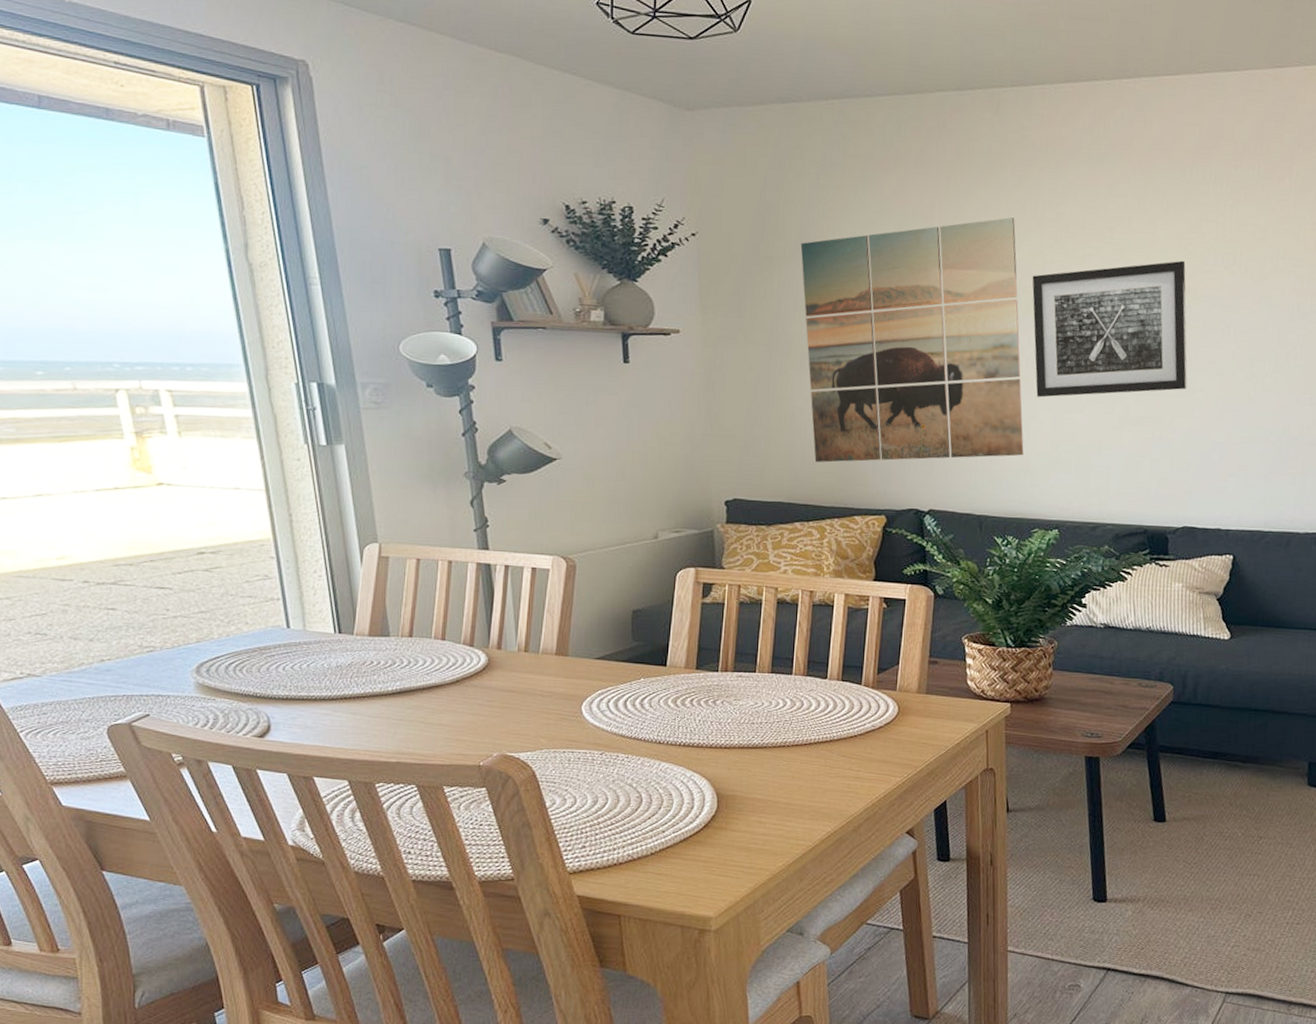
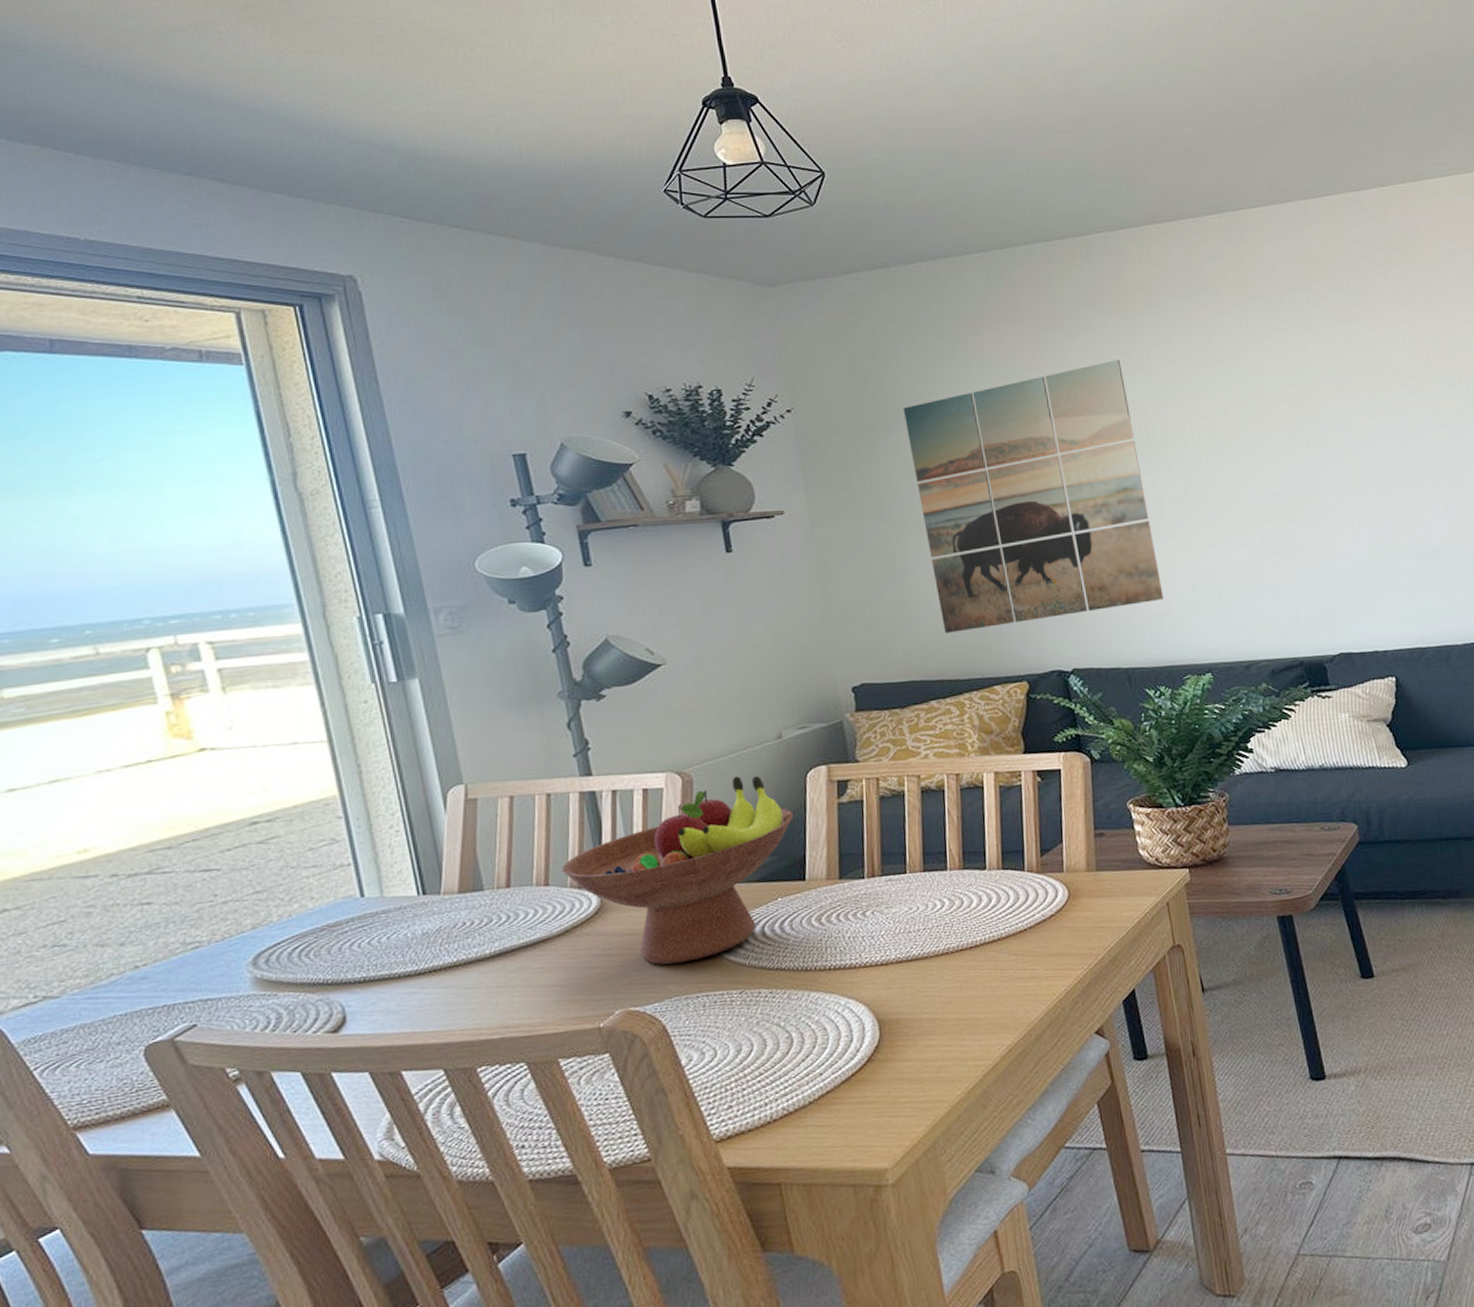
fruit bowl: none [457,567,661,721] -> present [561,776,793,965]
wall art: present [1032,260,1188,398] -> none [1146,384,1320,537]

